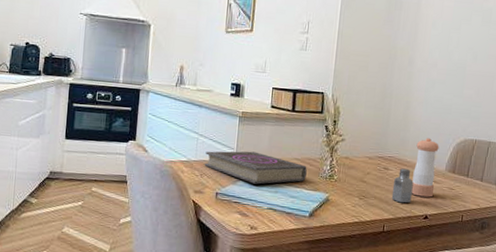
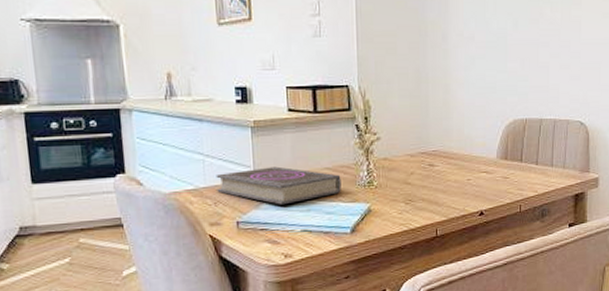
saltshaker: present [391,168,414,203] -> none [441,162,464,202]
pepper shaker: present [411,138,439,198] -> none [462,124,487,191]

